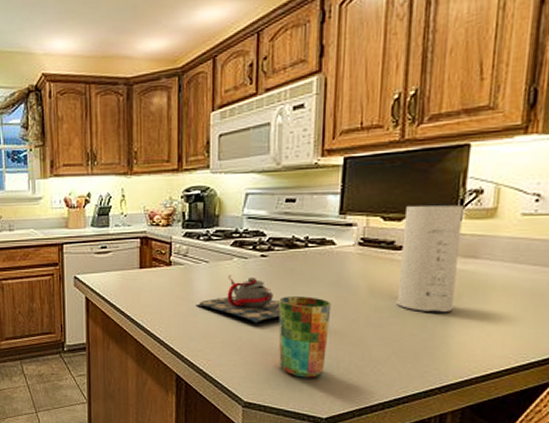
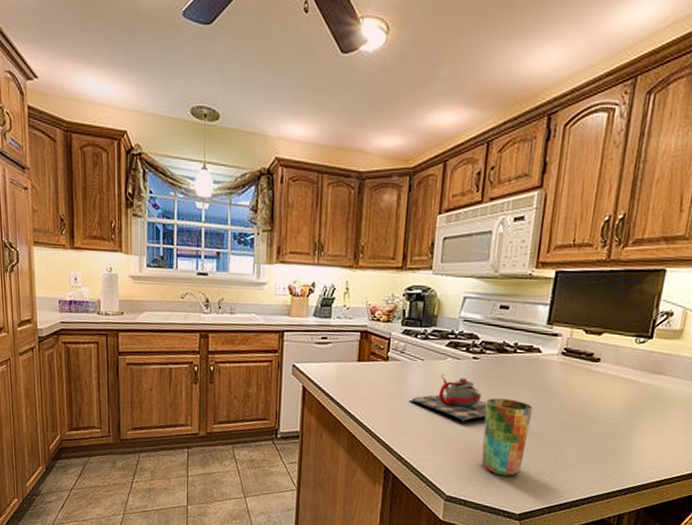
speaker: present [396,202,465,313] -> none [590,321,657,423]

